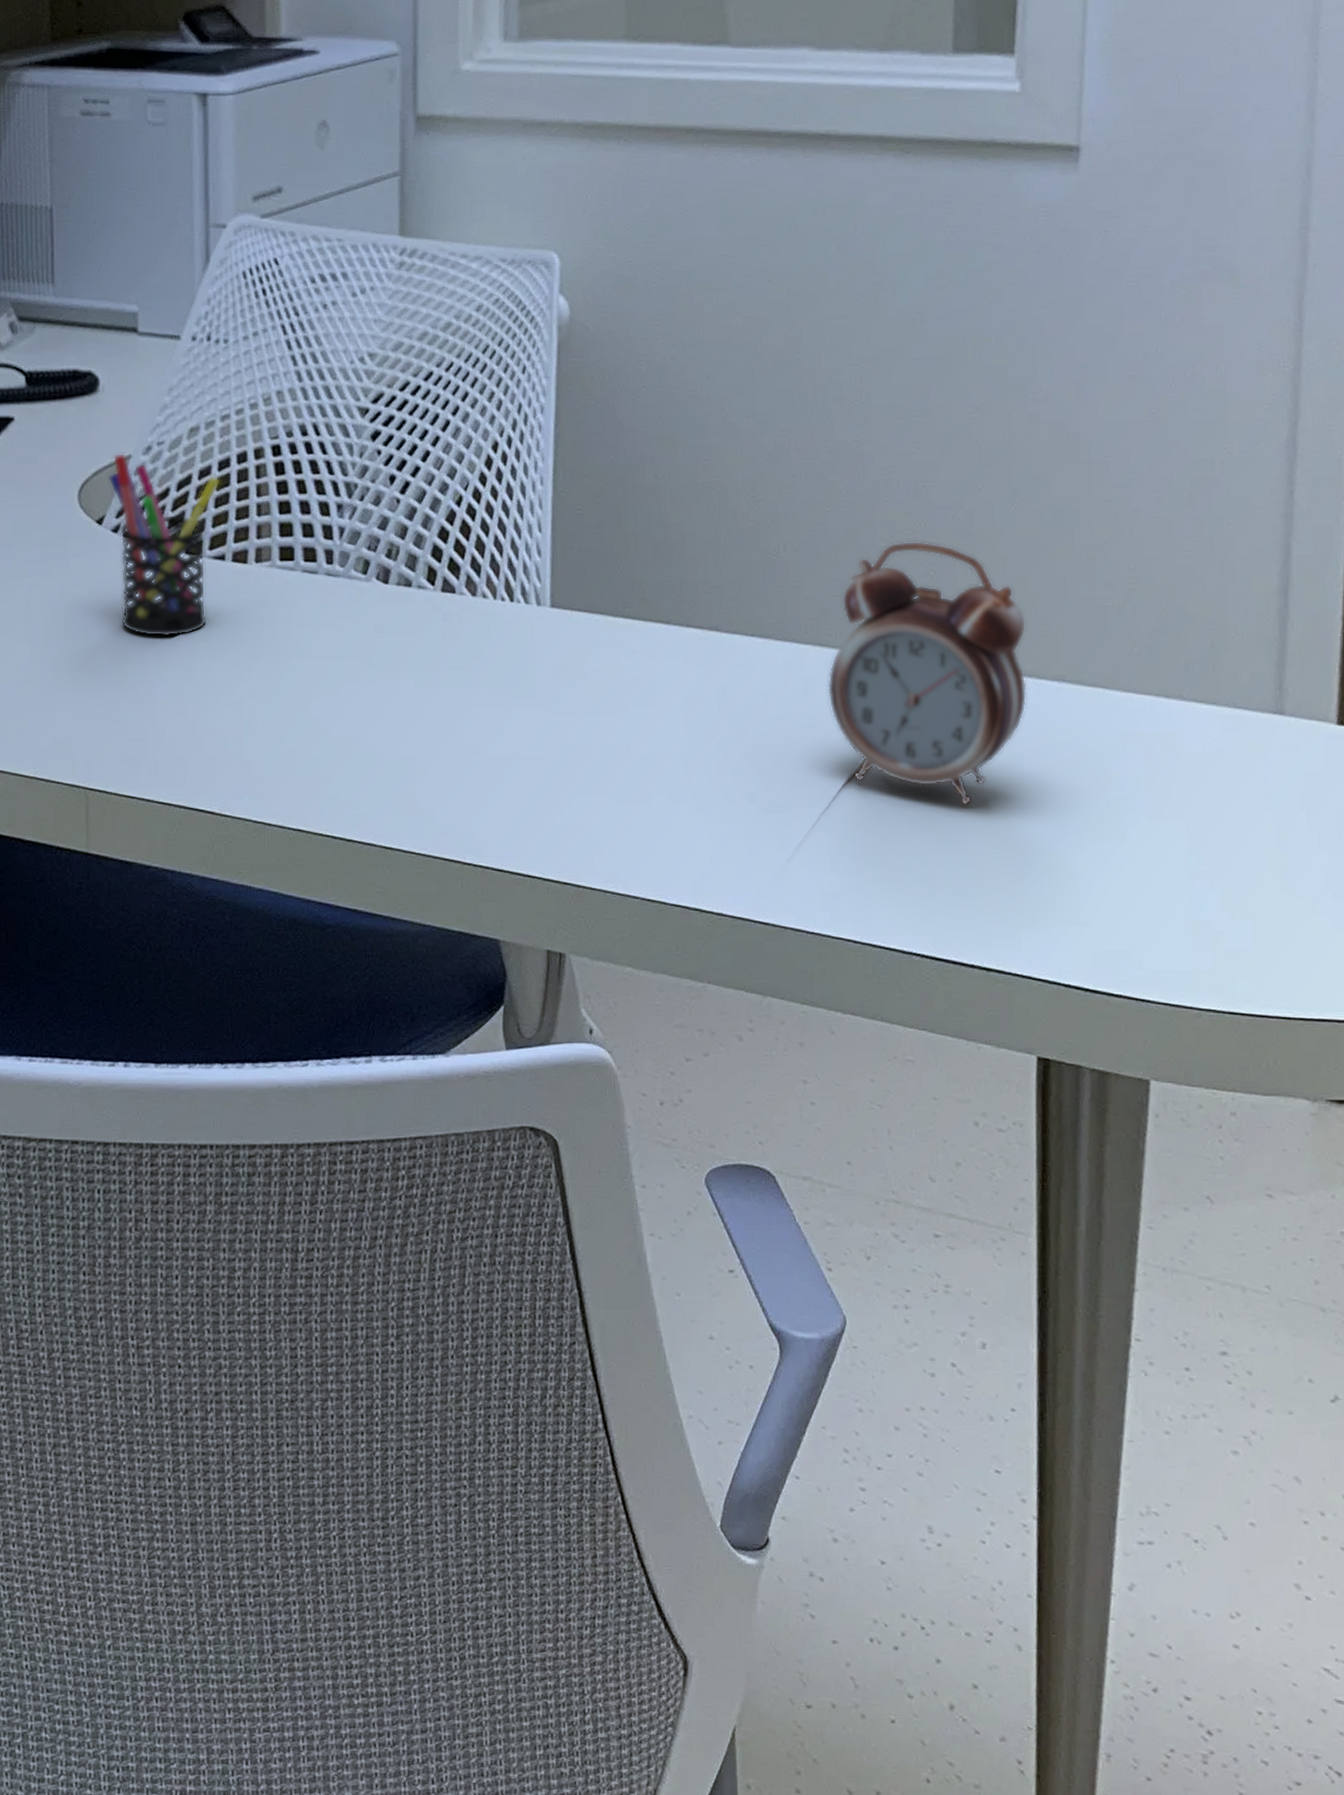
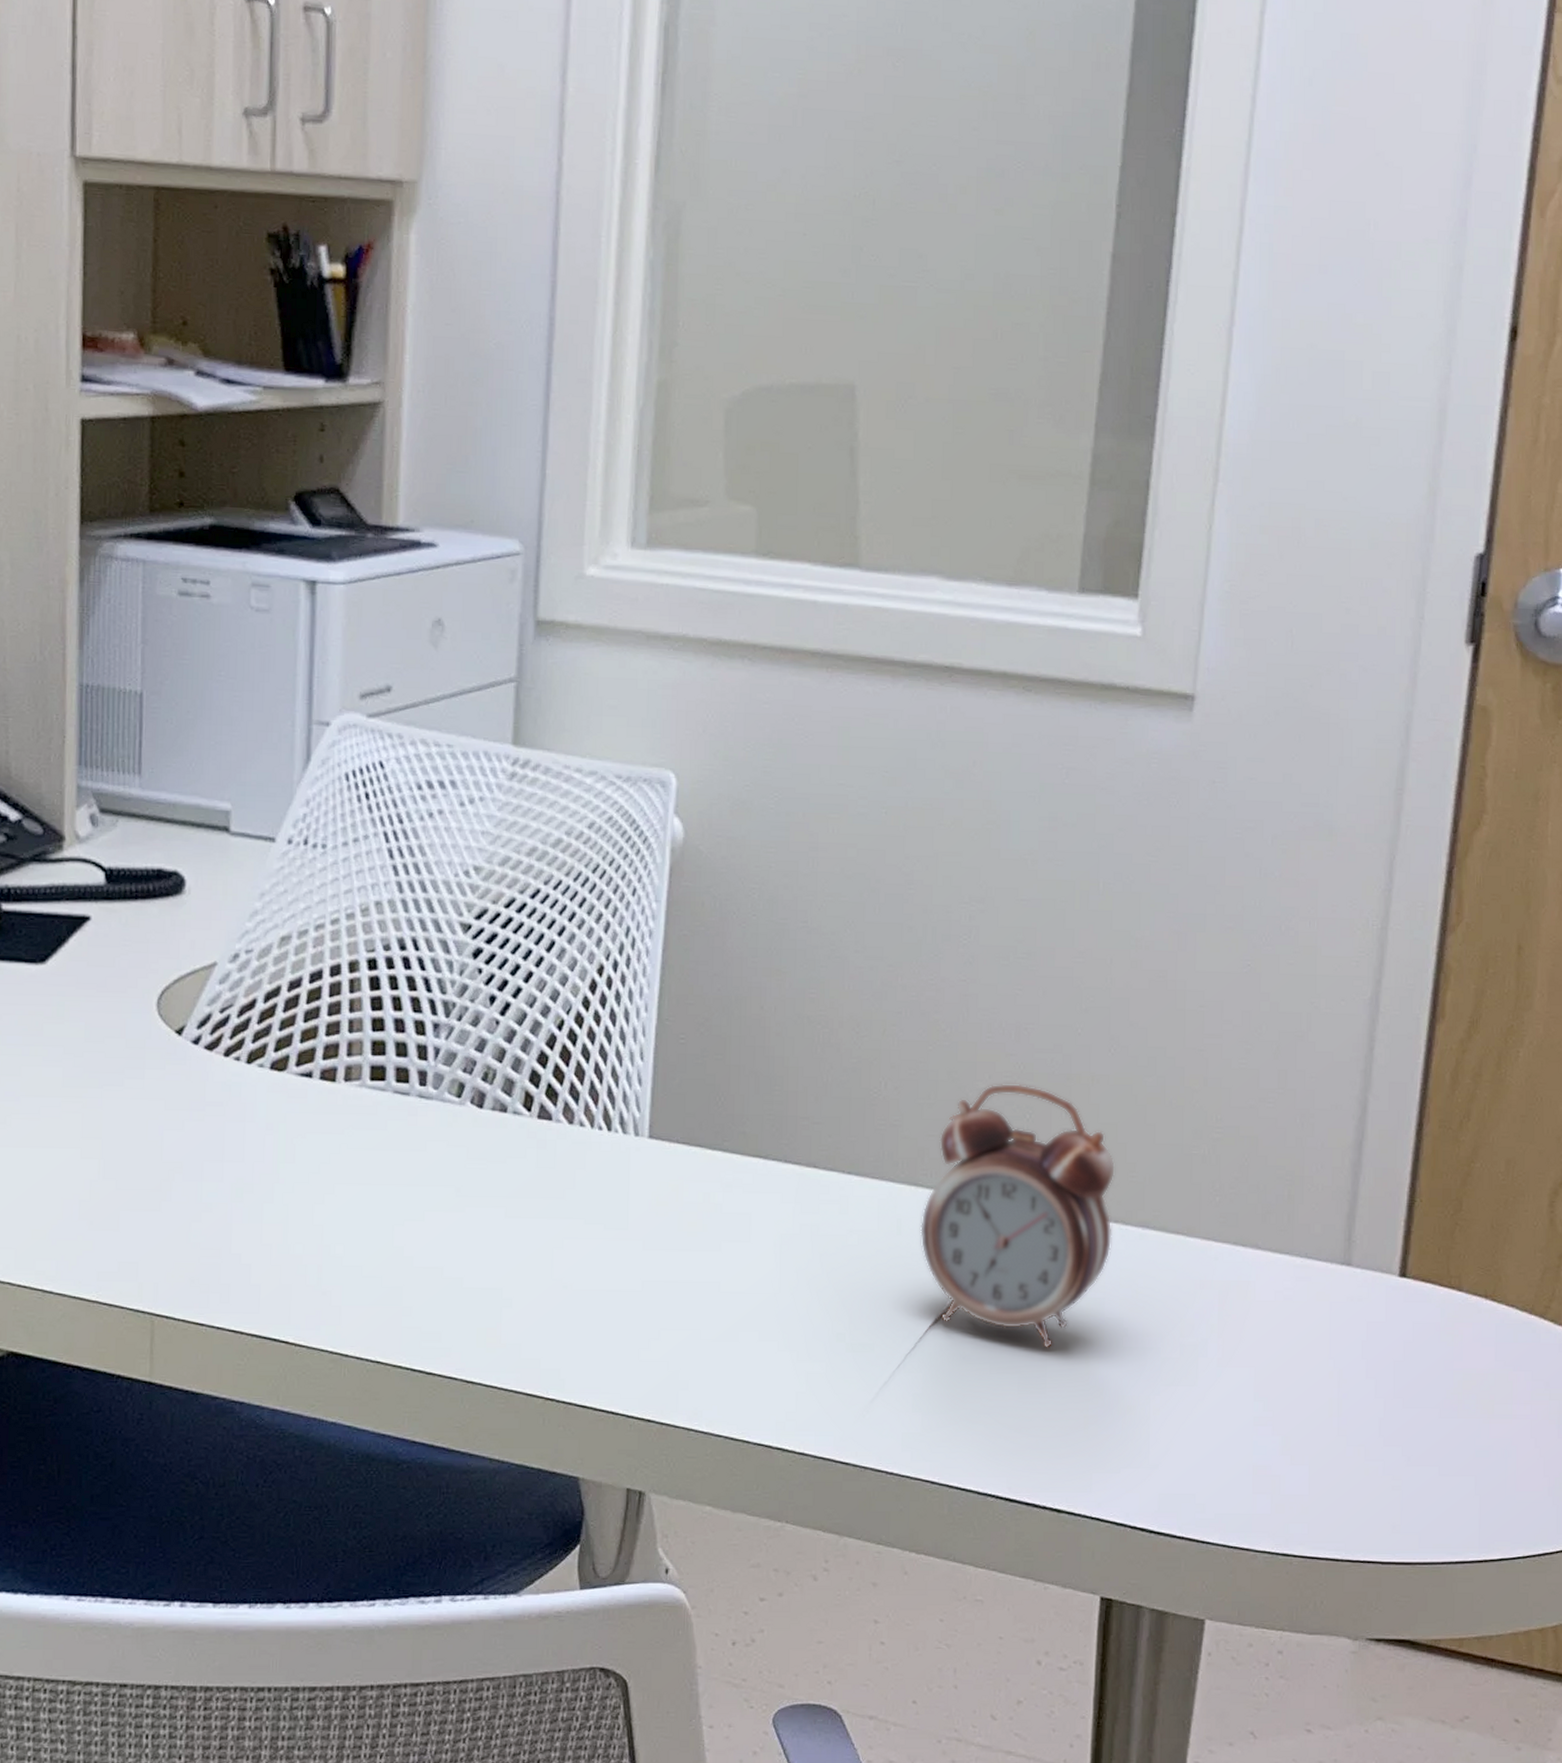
pen holder: present [108,452,221,637] -> none [190,959,312,1157]

